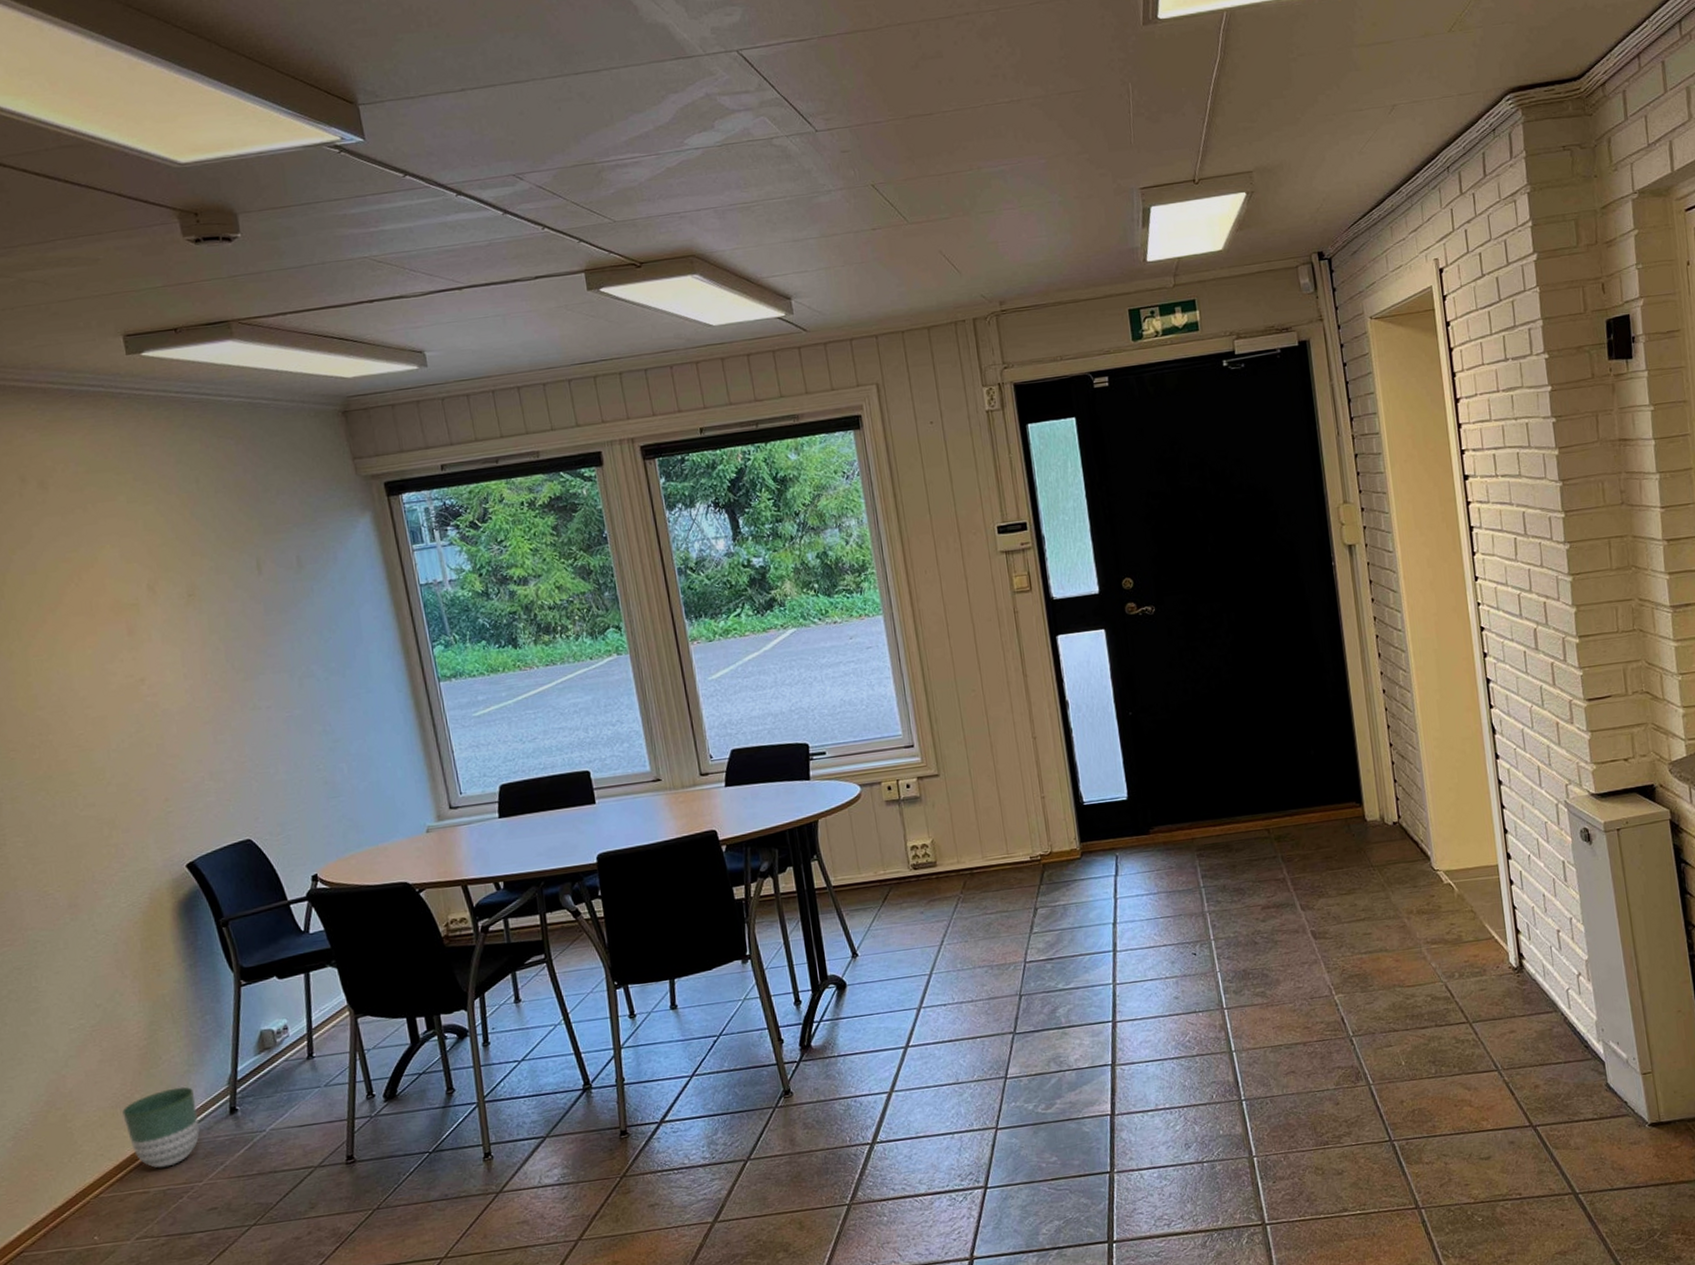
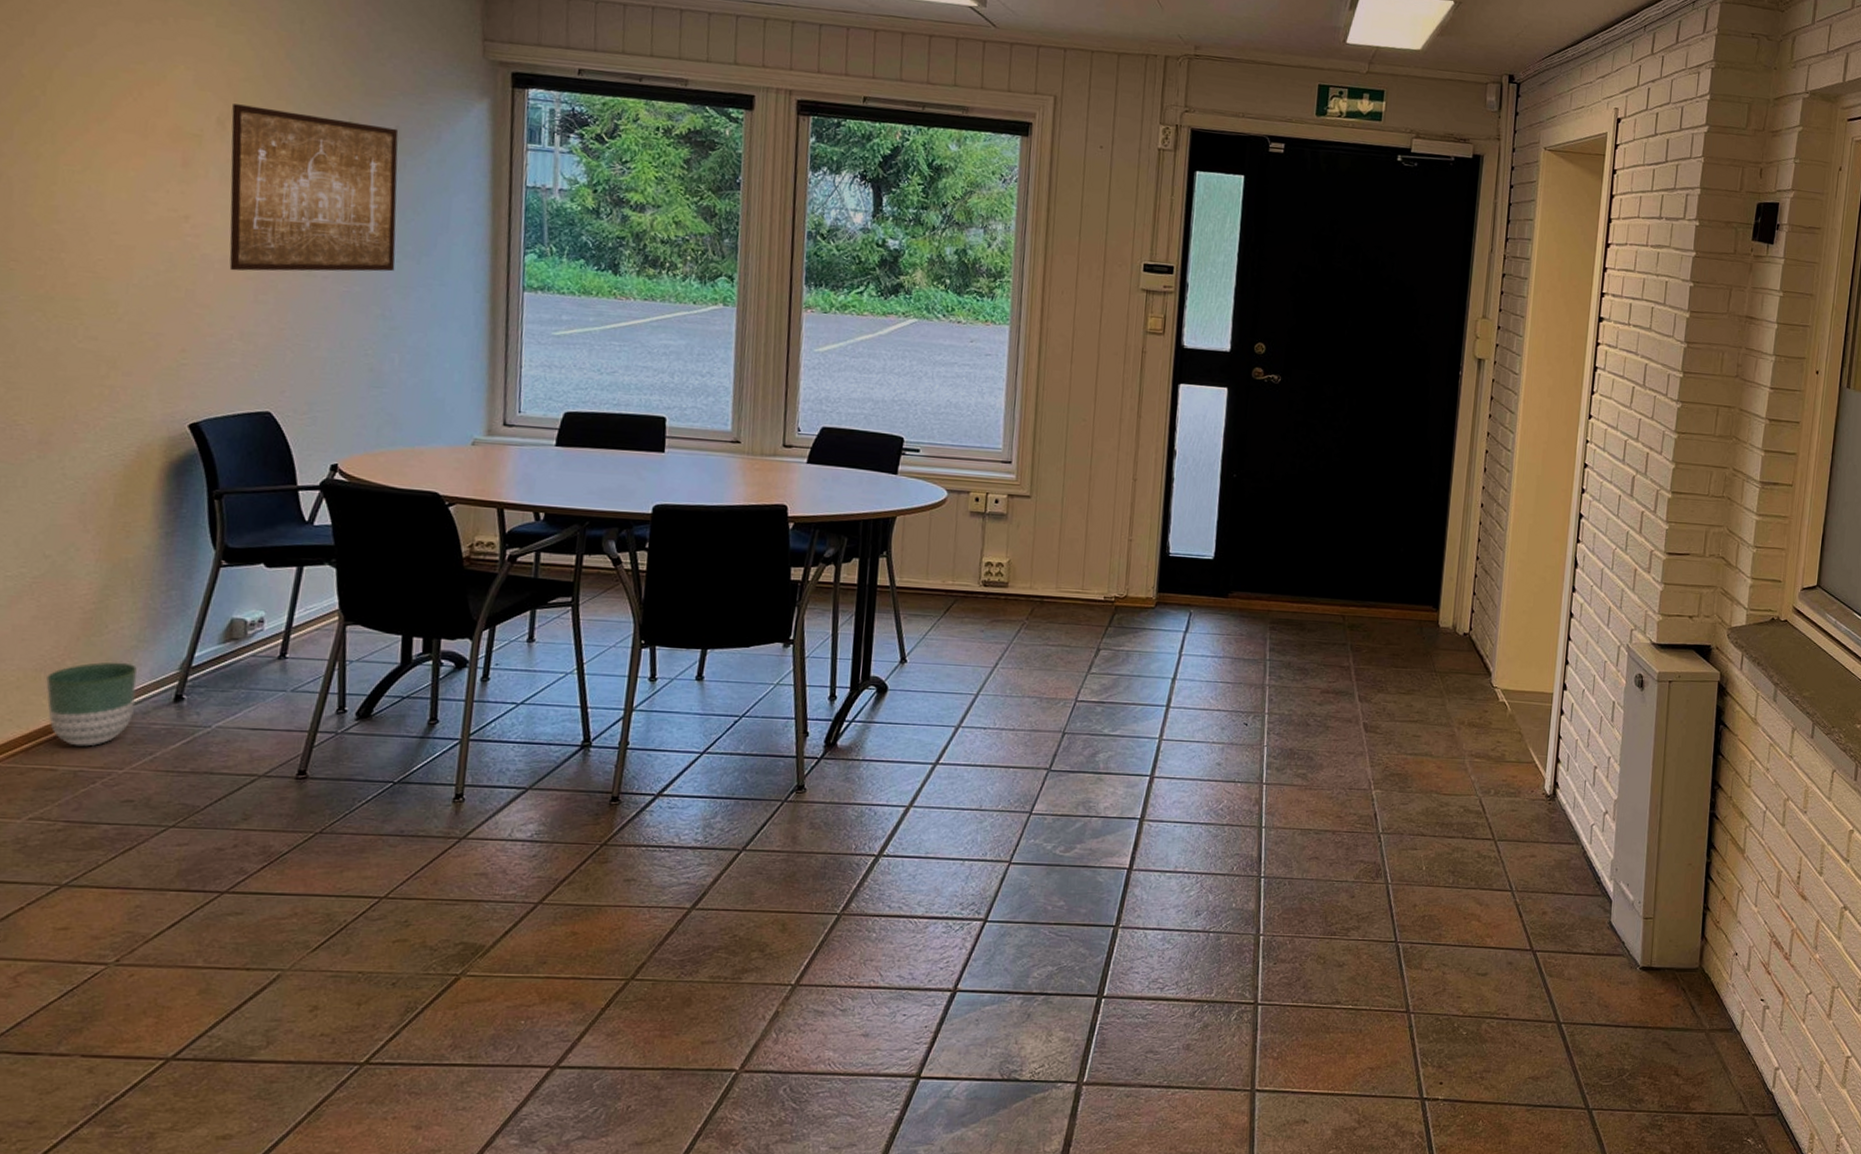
wall art: none [157,558,325,719] -> present [229,104,399,272]

